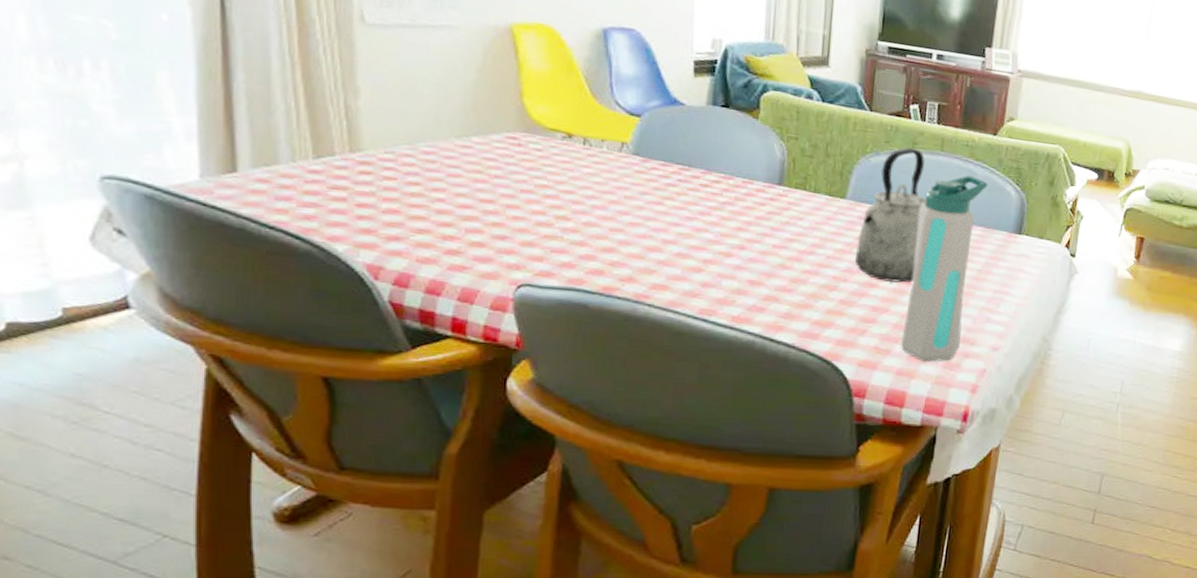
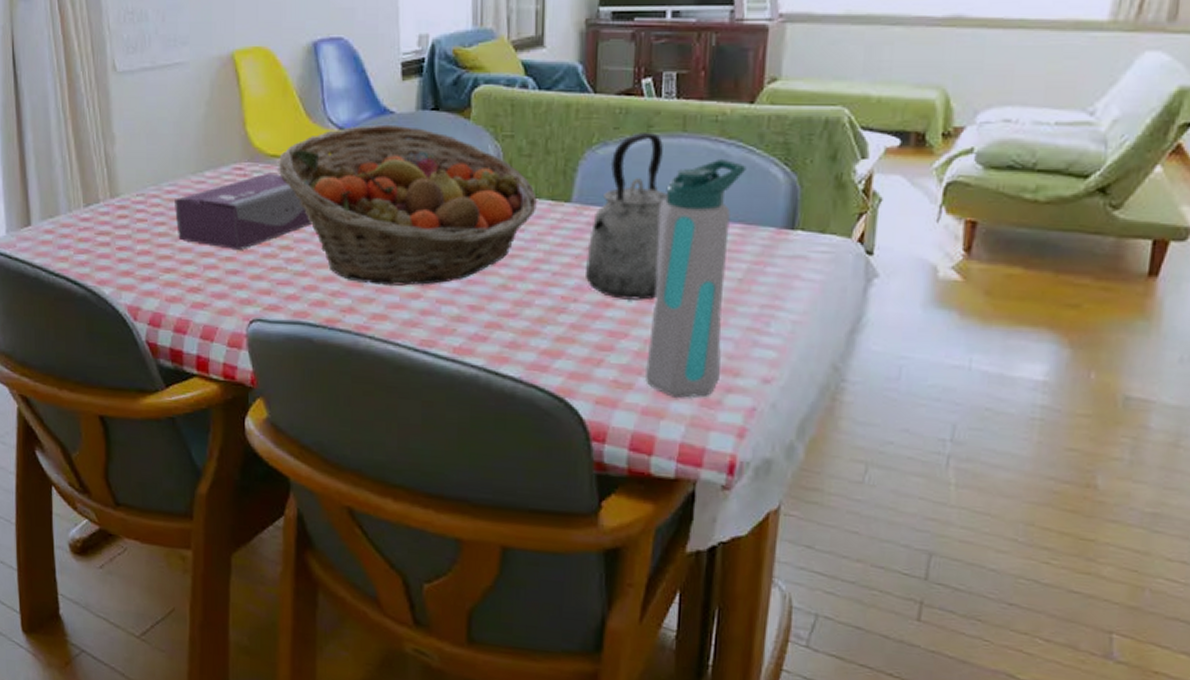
tissue box: none [433,145,593,216] -> present [175,172,313,250]
fruit basket: none [557,112,816,261] -> present [278,124,537,286]

